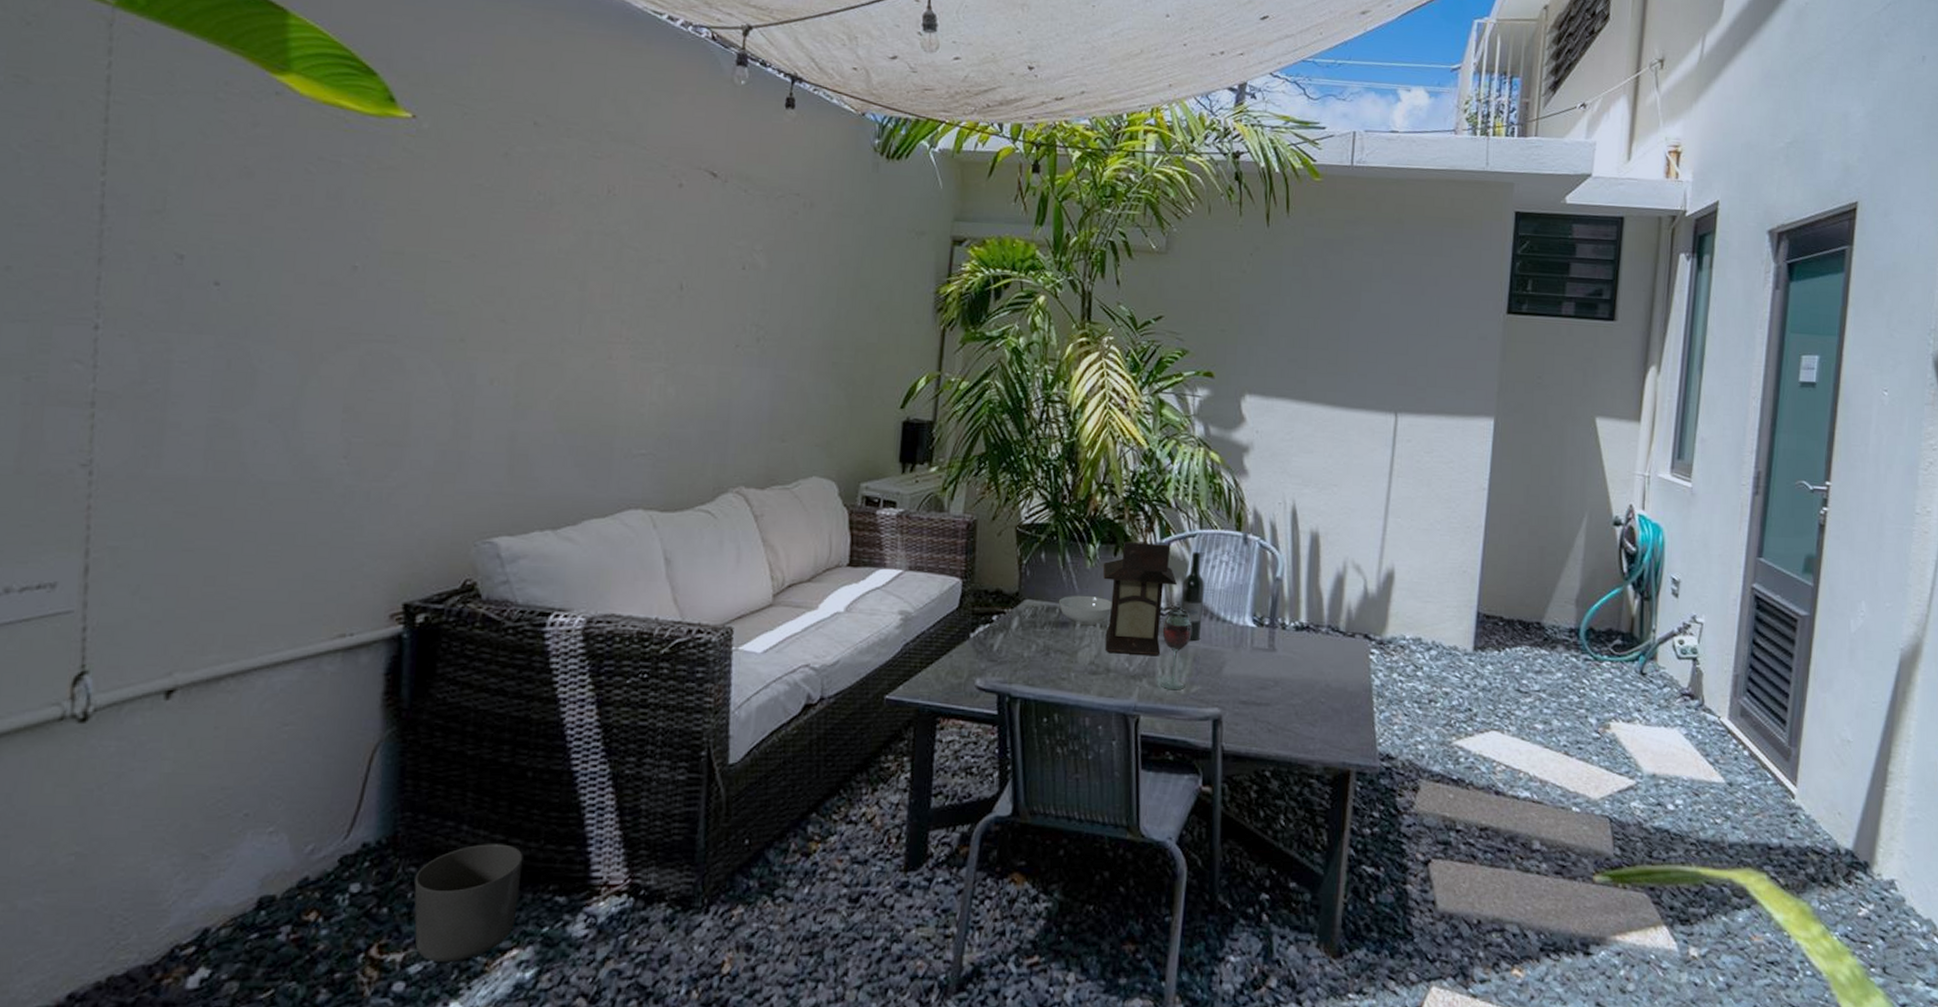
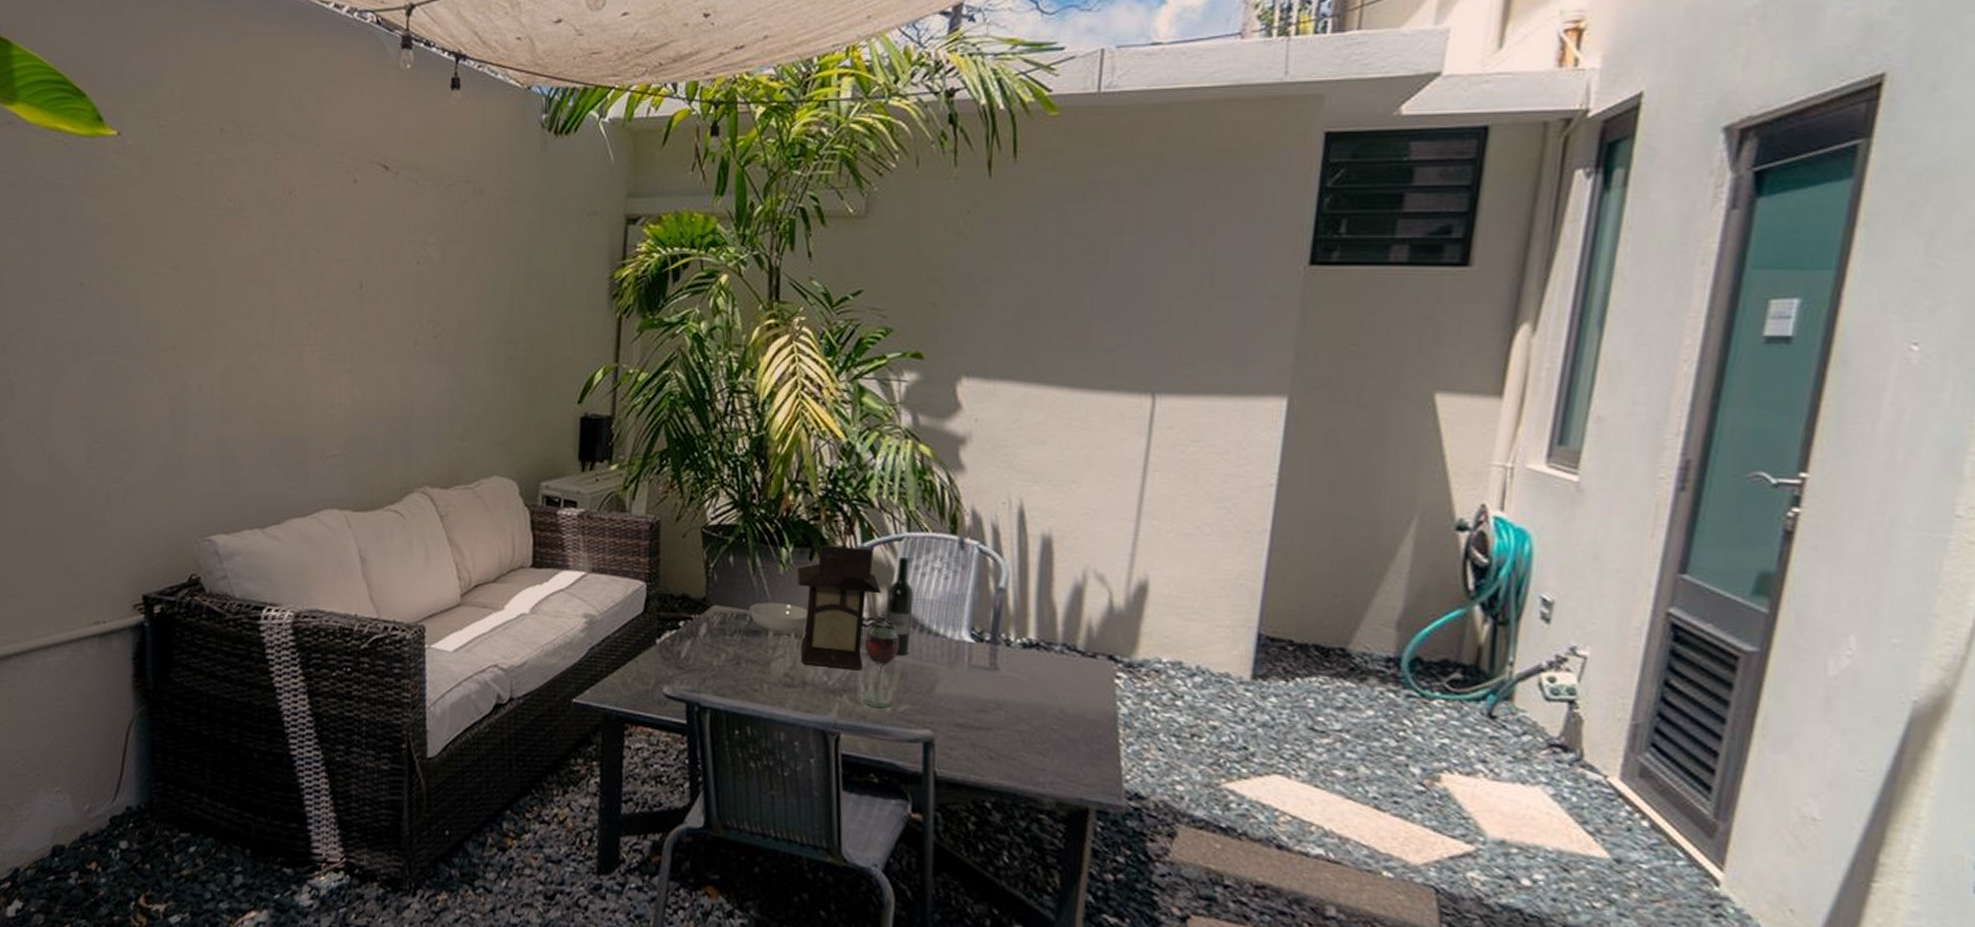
planter: present [414,844,523,963] -> none [169,815,255,918]

